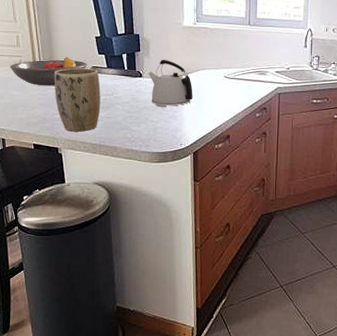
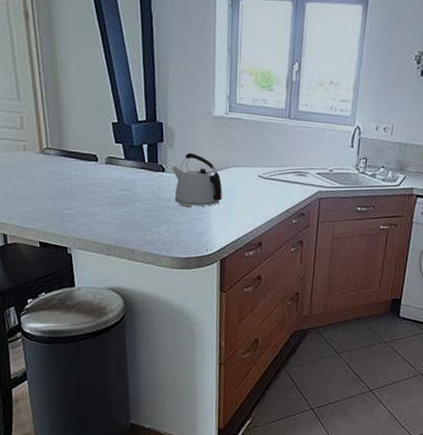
fruit bowl: present [10,56,87,86] -> none [12,143,102,177]
plant pot: present [54,68,101,132] -> none [63,157,117,231]

